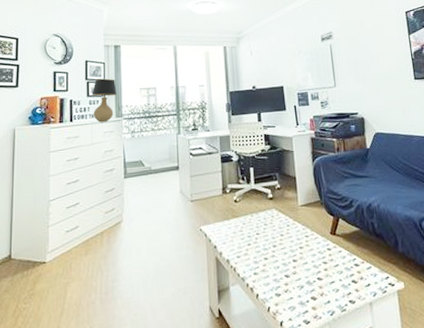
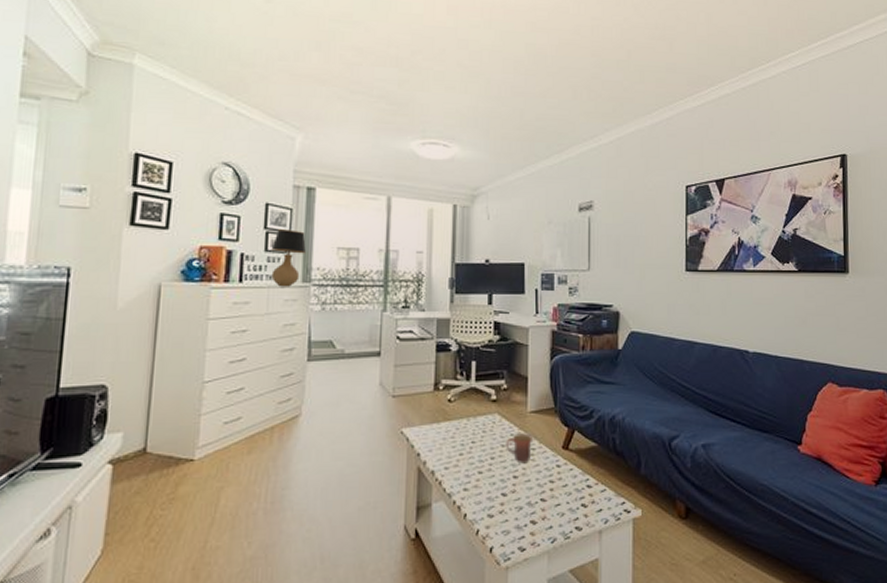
mug: none [284,223,306,249] -> present [505,433,532,464]

